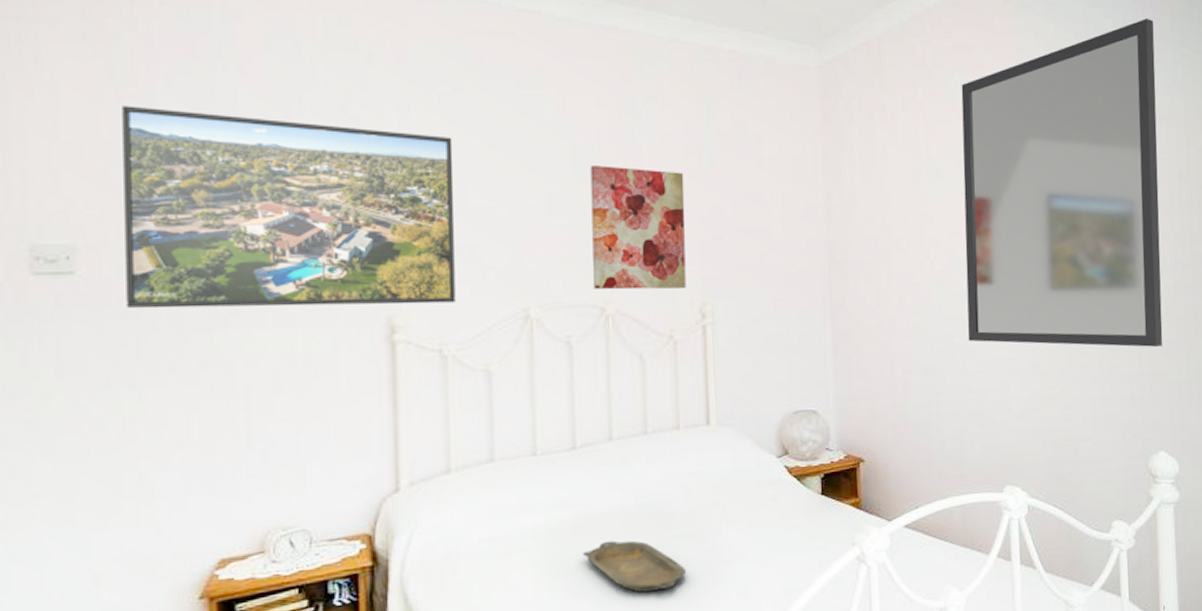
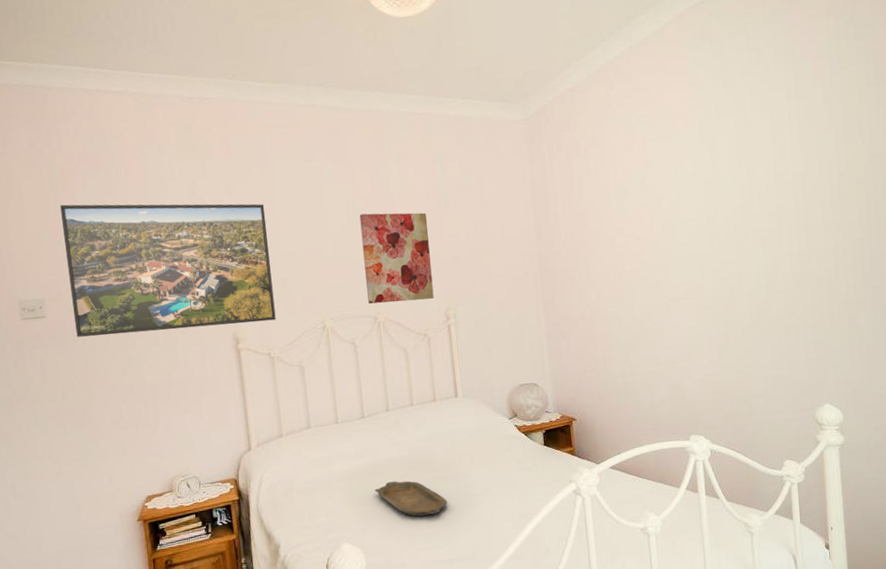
home mirror: present [961,19,1163,347] -> none [641,41,826,324]

